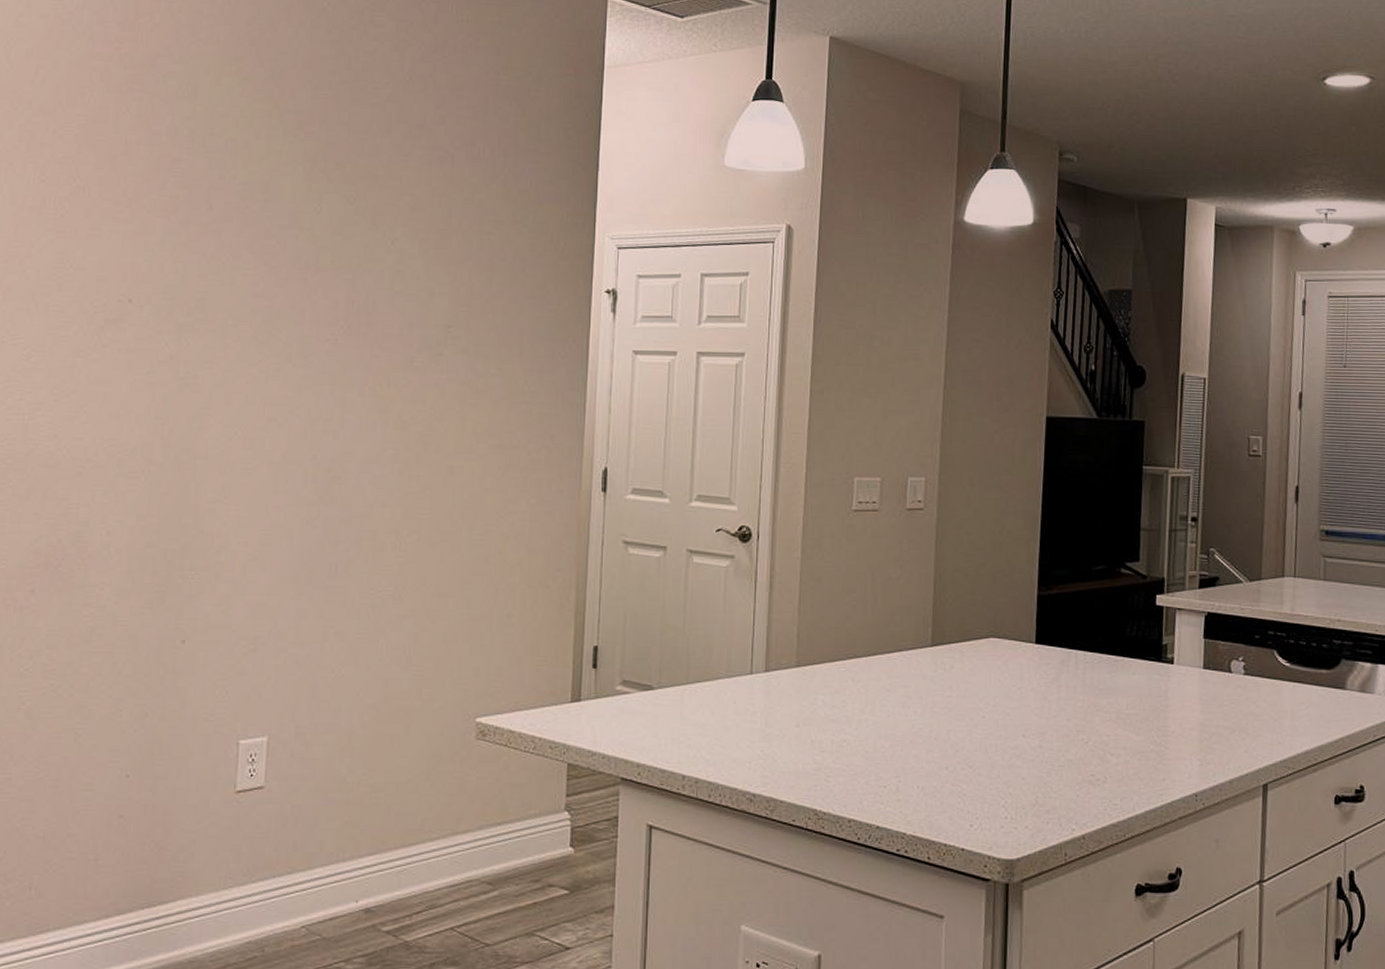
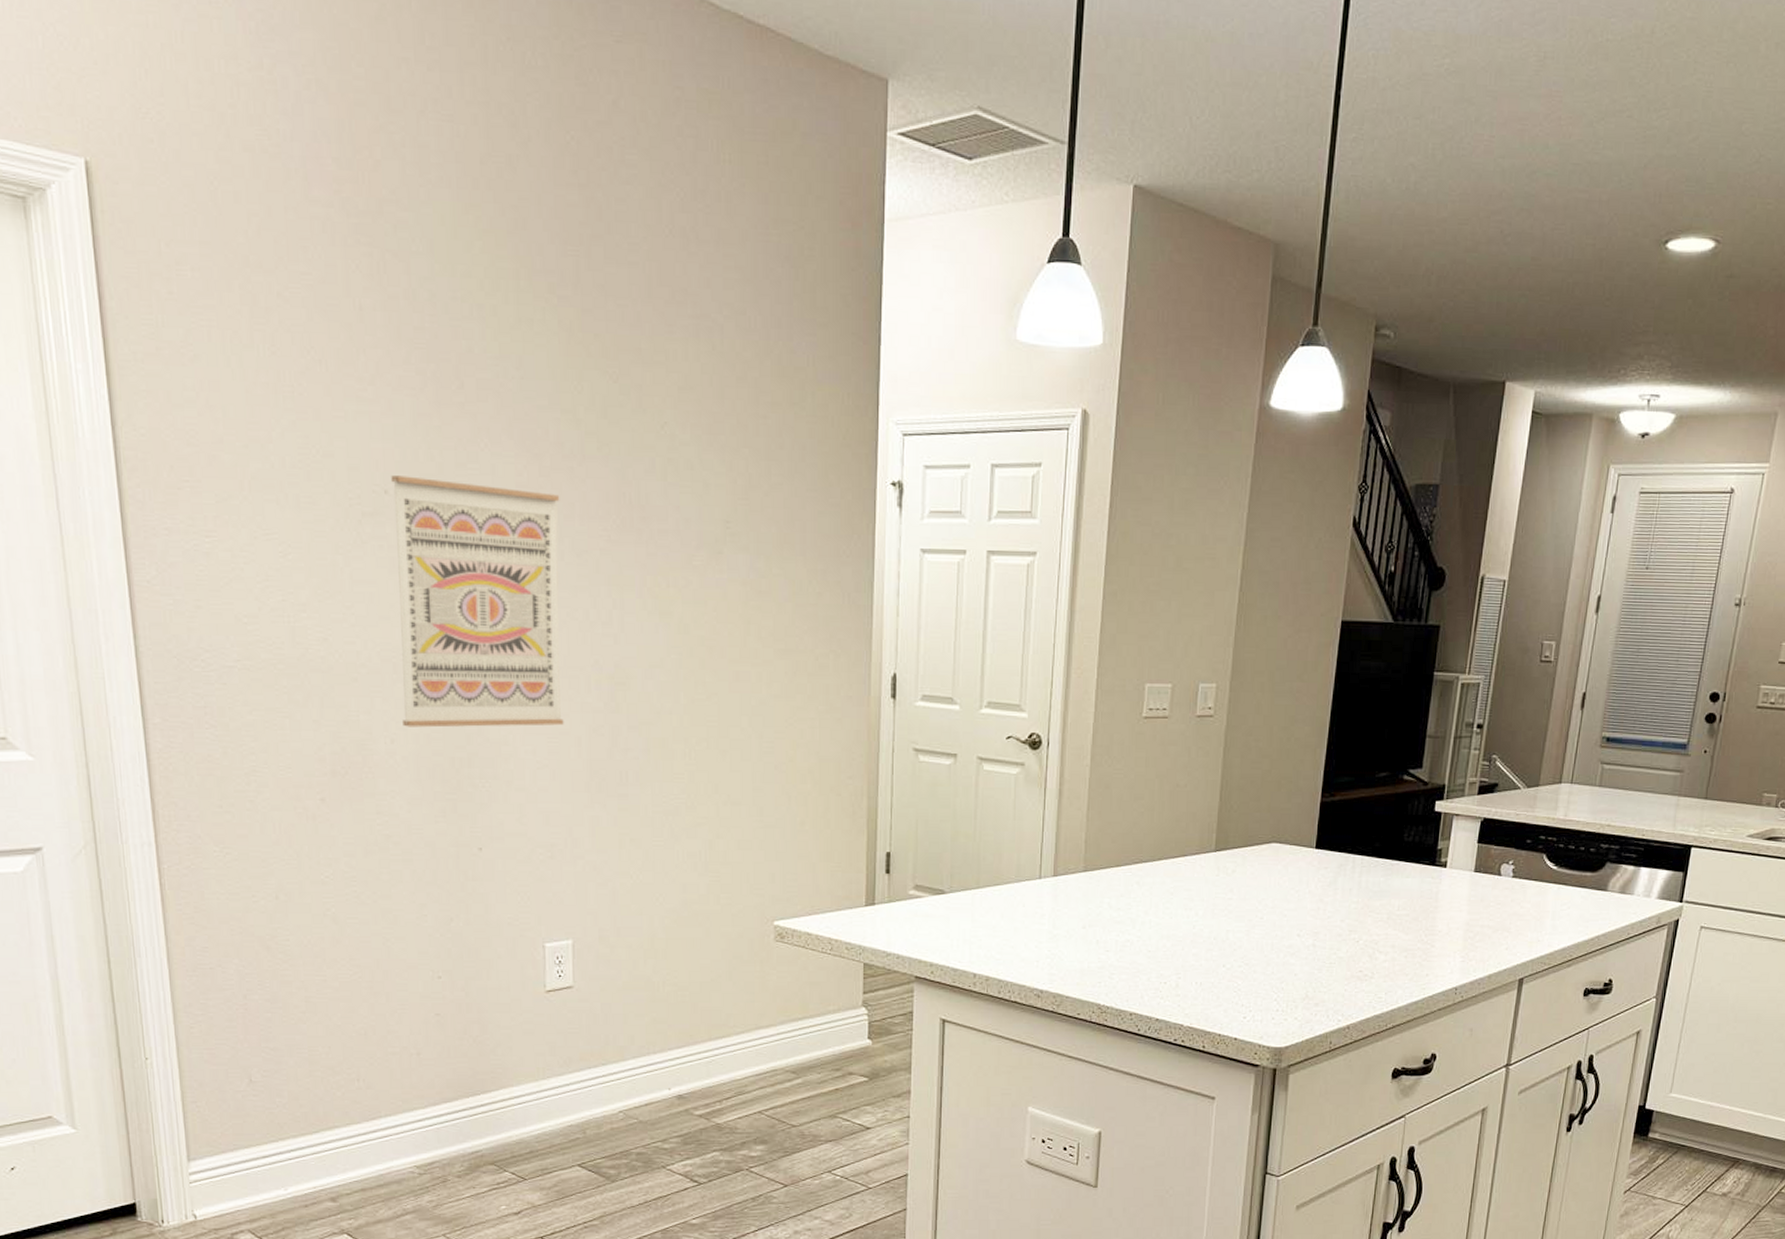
wall art: none [120,286,292,520] -> present [391,475,564,728]

